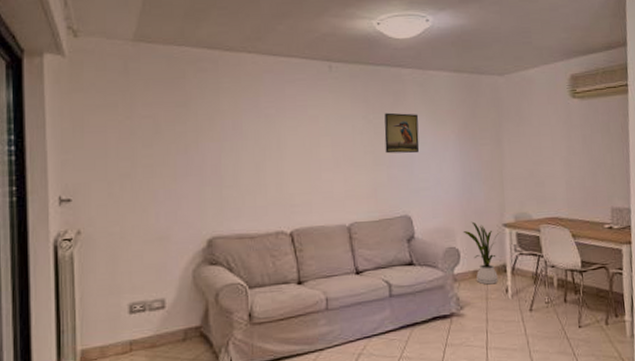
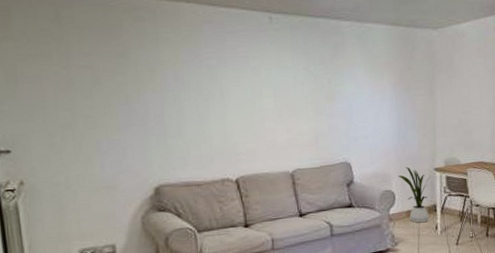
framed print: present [384,112,420,154] -> none [324,64,358,104]

